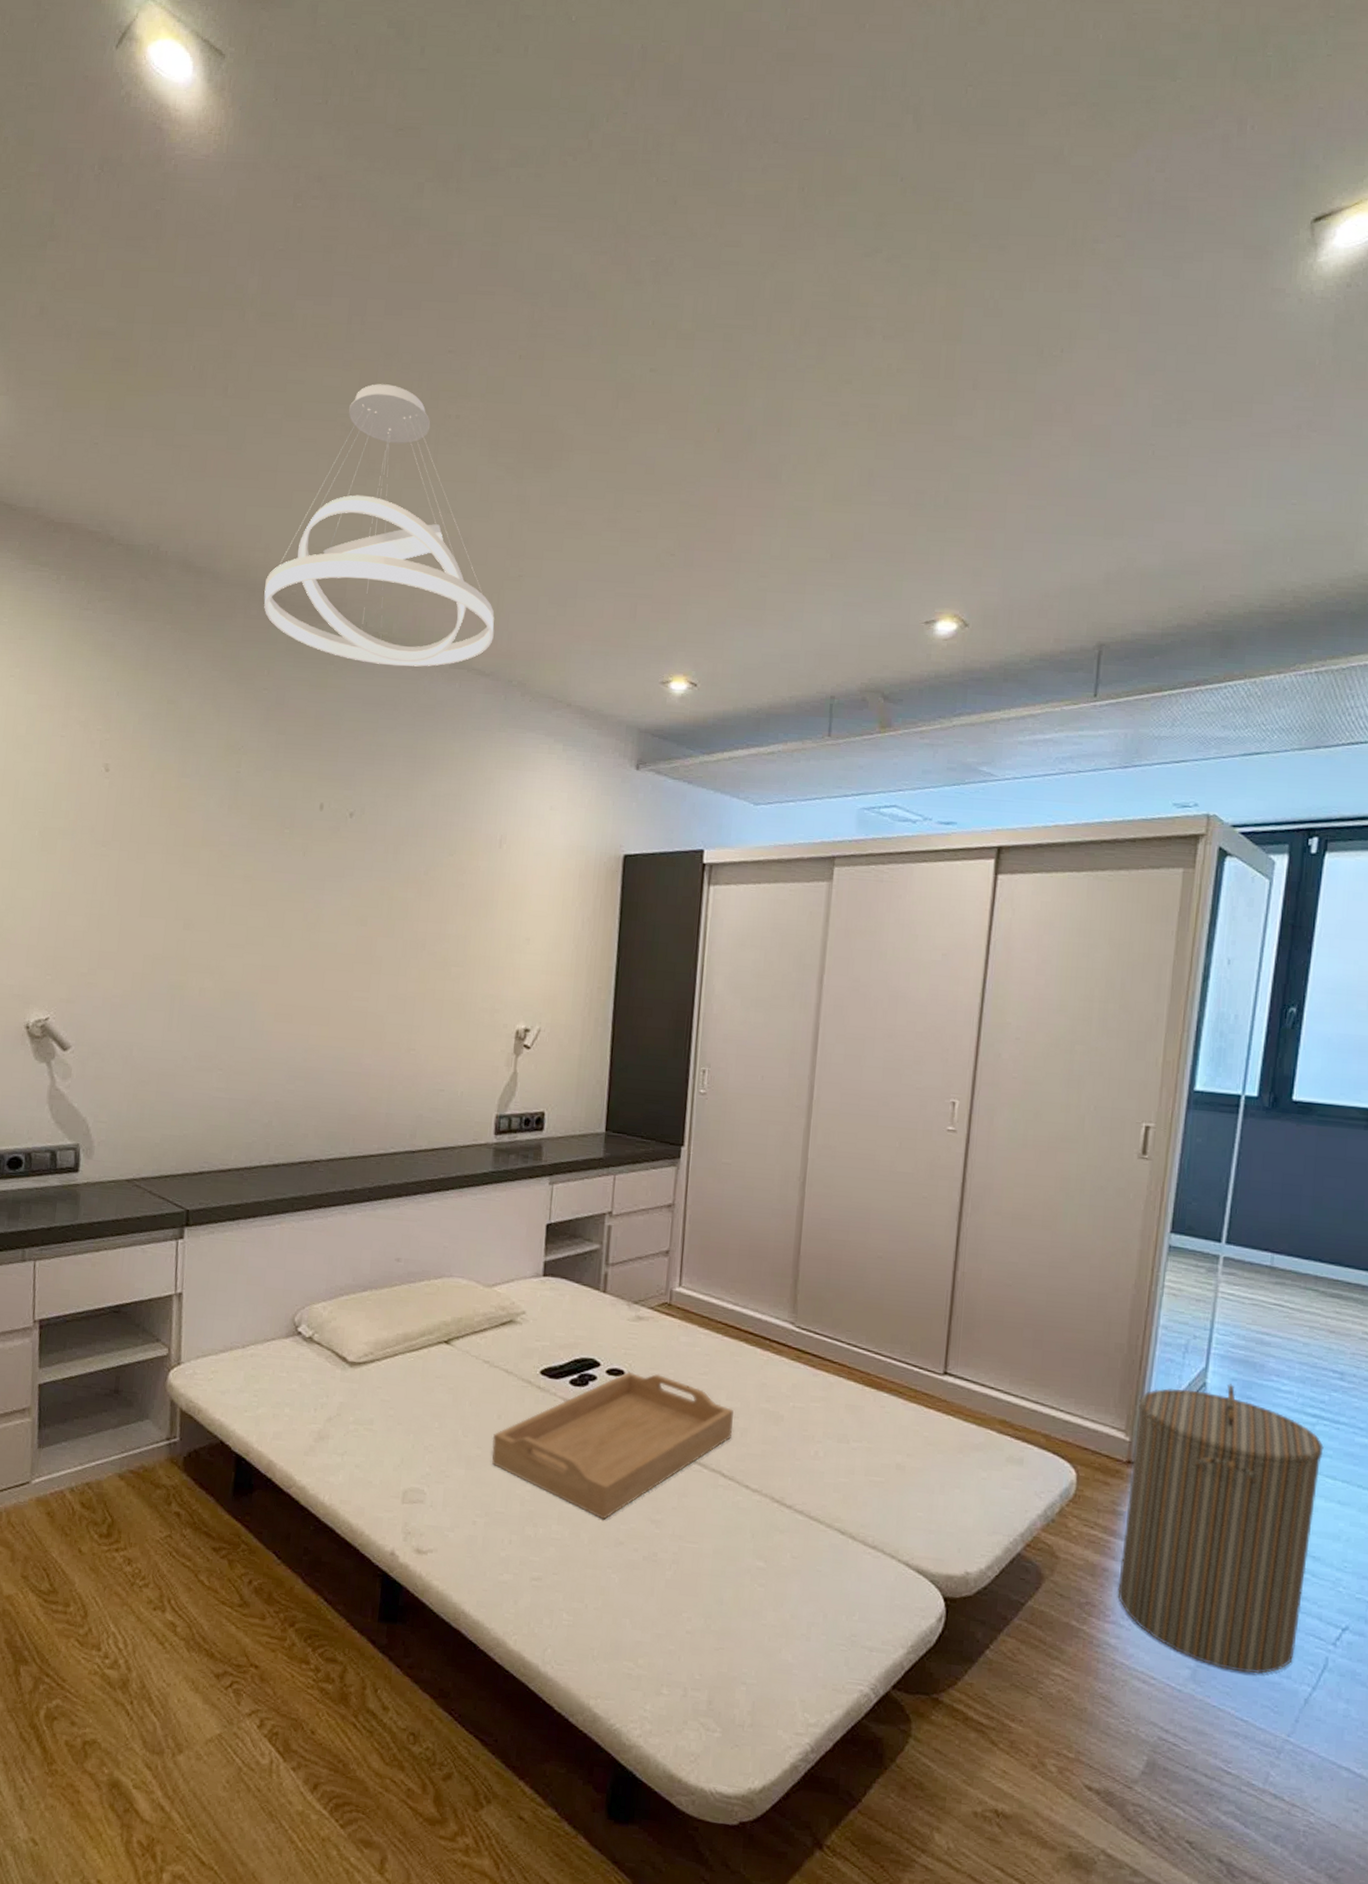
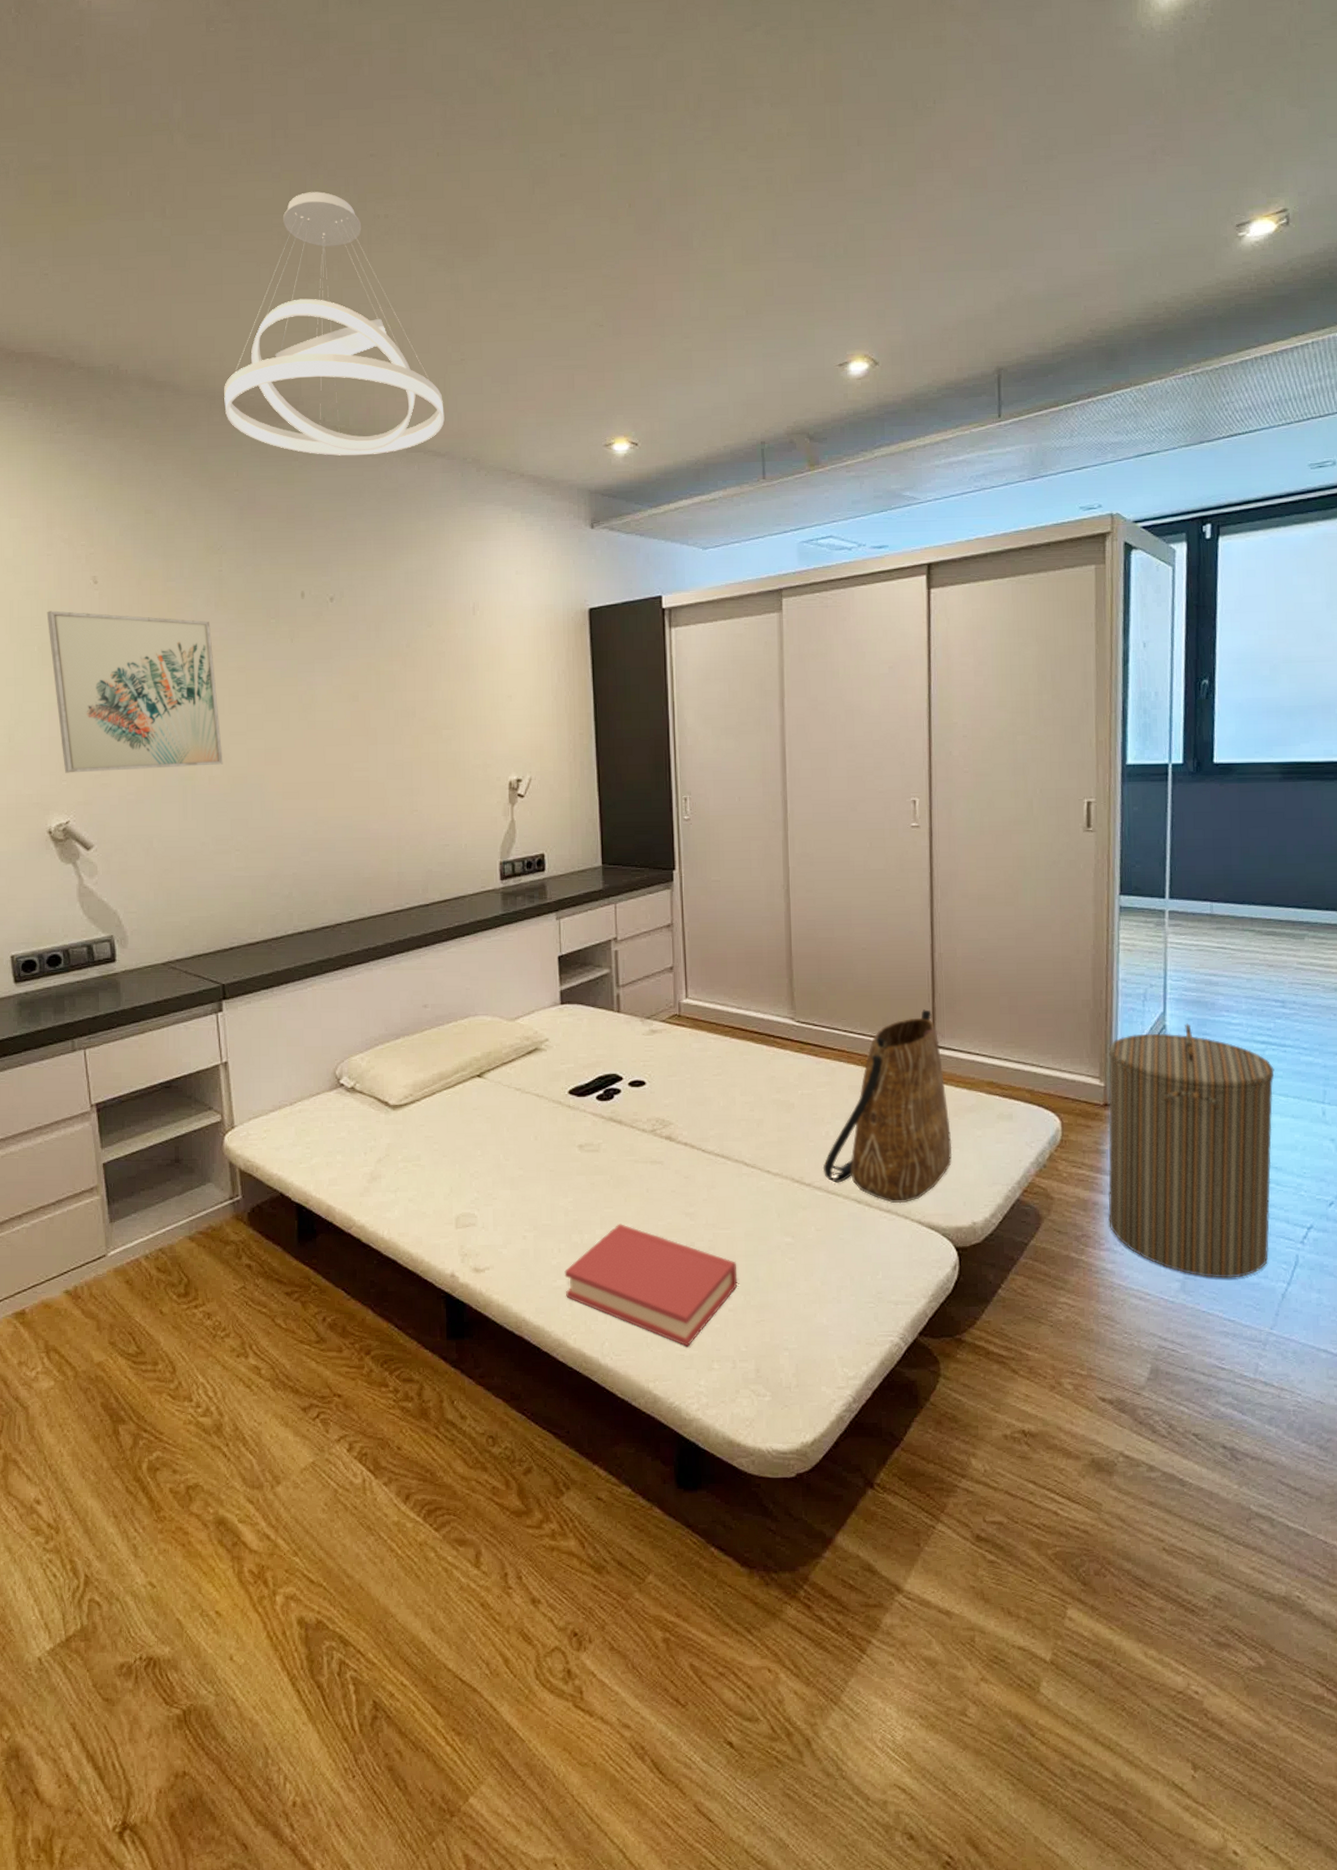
wall art: none [50,795,221,977] -> present [46,610,223,773]
serving tray: present [492,1371,734,1520] -> none [532,1080,749,1219]
hardback book: none [510,1521,701,1666] -> present [564,1224,738,1347]
tote bag: none [806,1331,957,1541] -> present [822,1009,953,1204]

